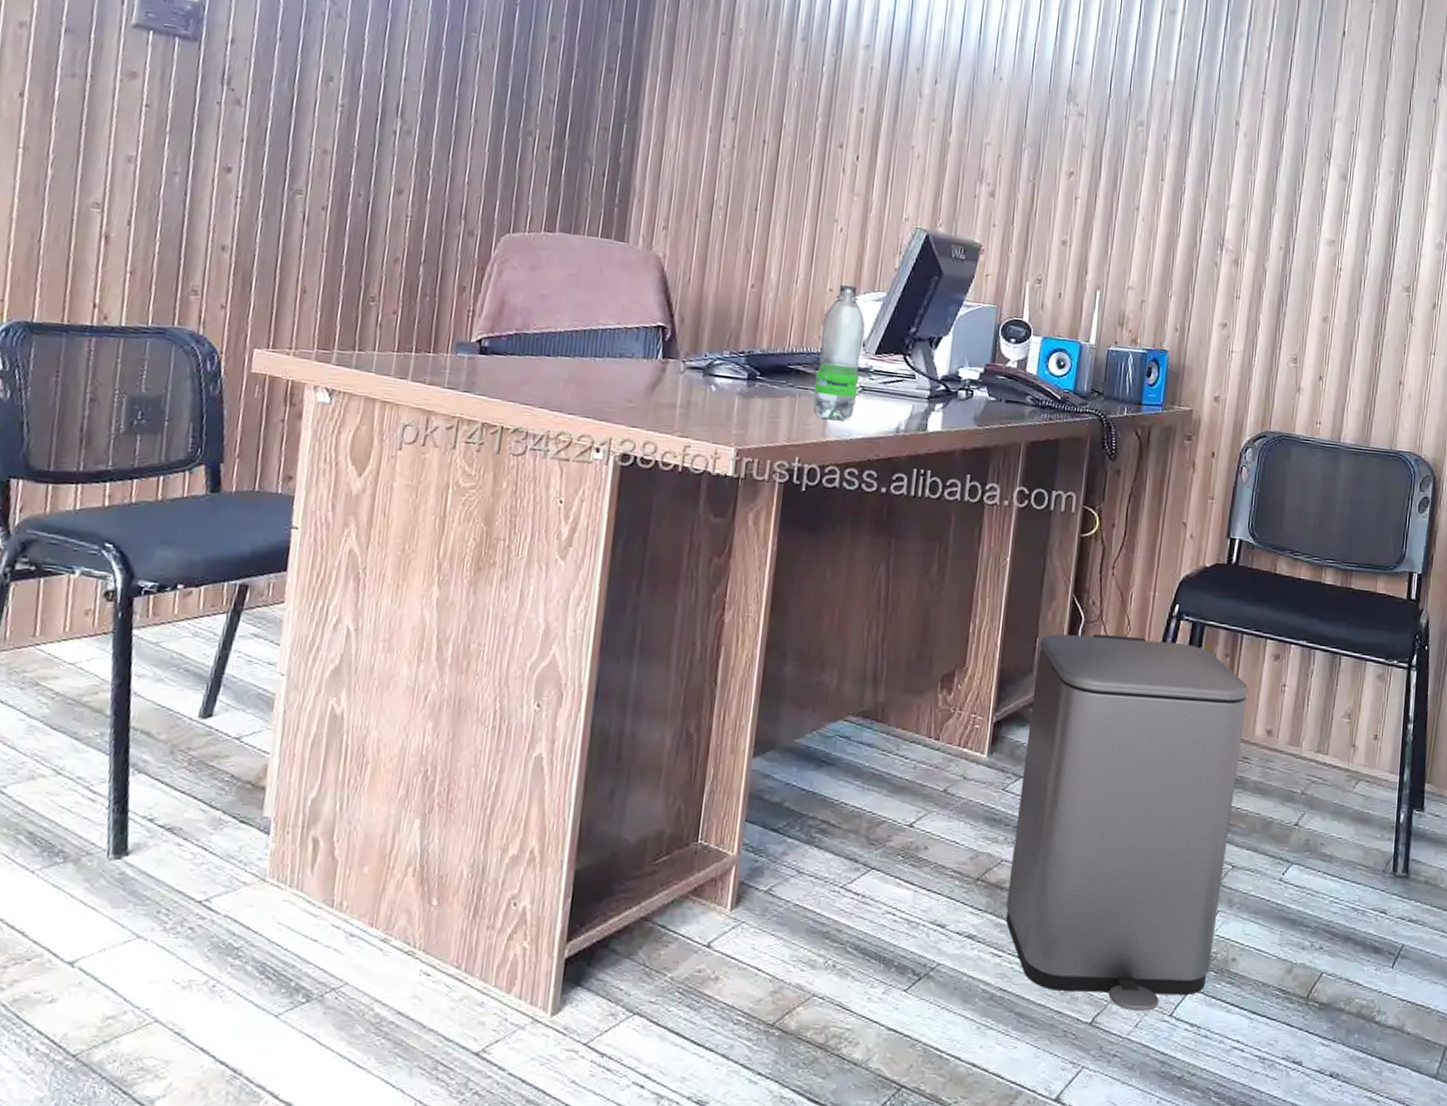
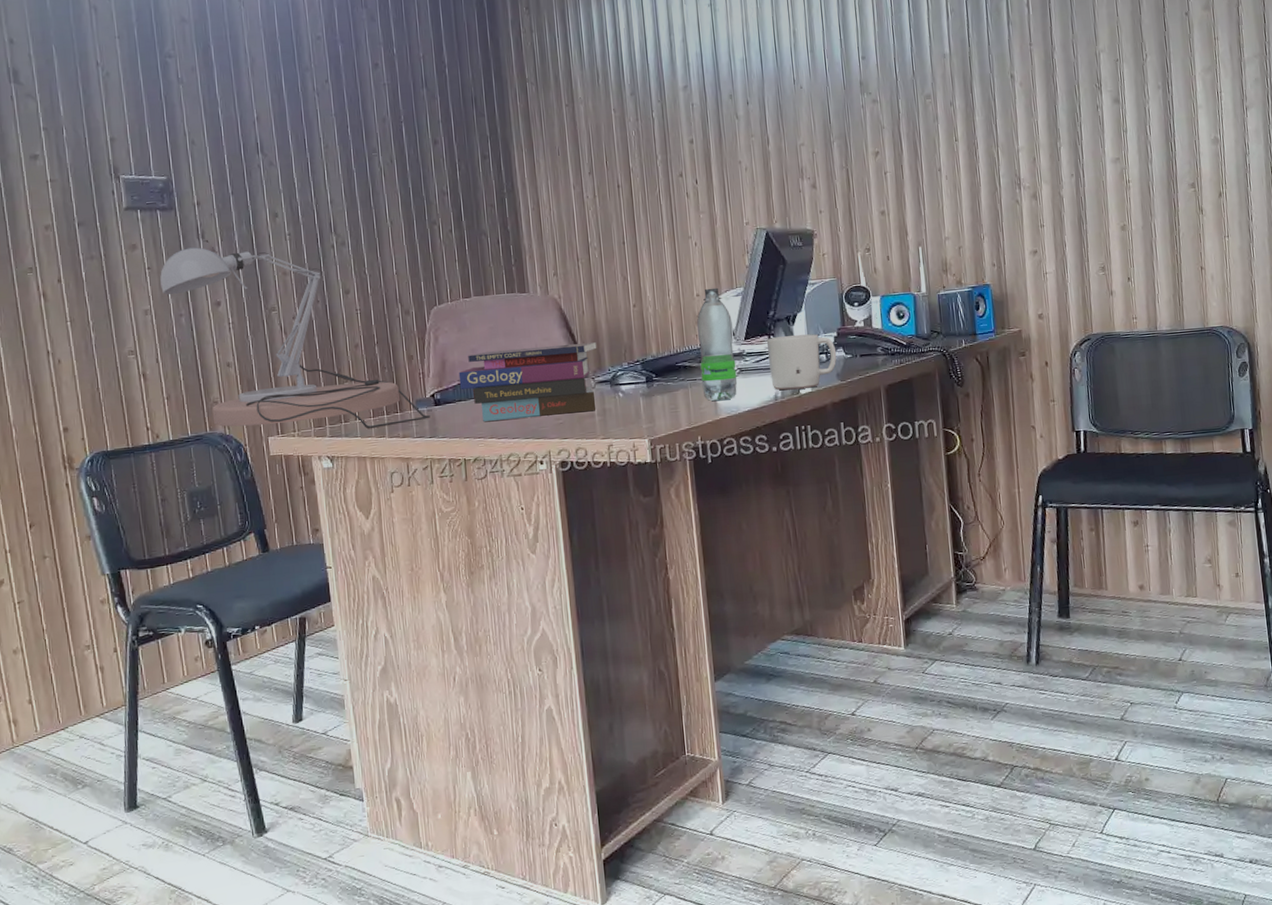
desk lamp: none [156,92,471,369] -> present [159,247,430,429]
books: none [516,301,698,401] -> present [458,342,597,422]
mug: none [896,358,980,427] -> present [766,334,837,391]
pedal bin: present [1006,634,1249,1011] -> none [929,526,1128,834]

